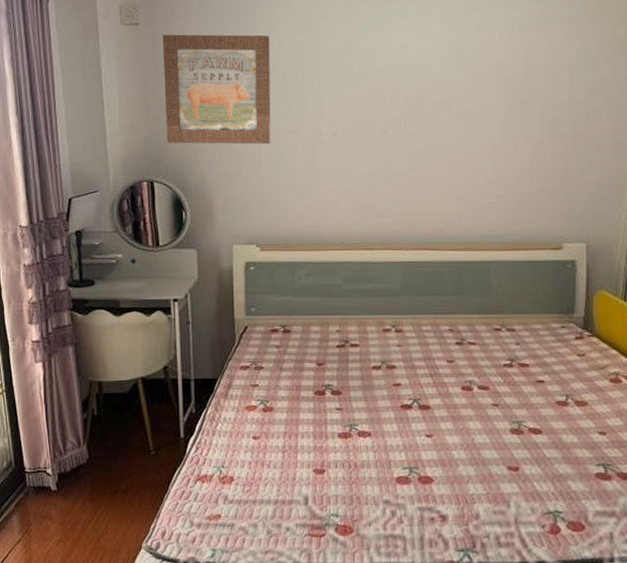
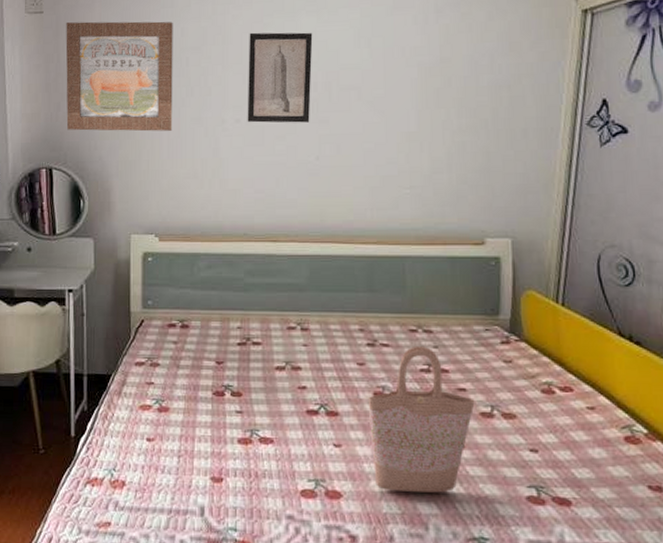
wall art: none [343,47,405,136] -> present [247,32,313,123]
shopping bag: none [452,344,556,474] -> present [363,347,479,493]

